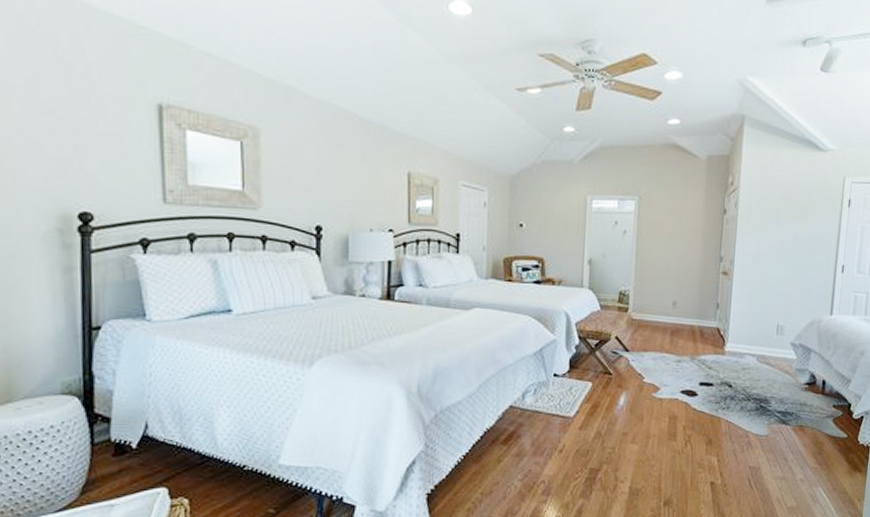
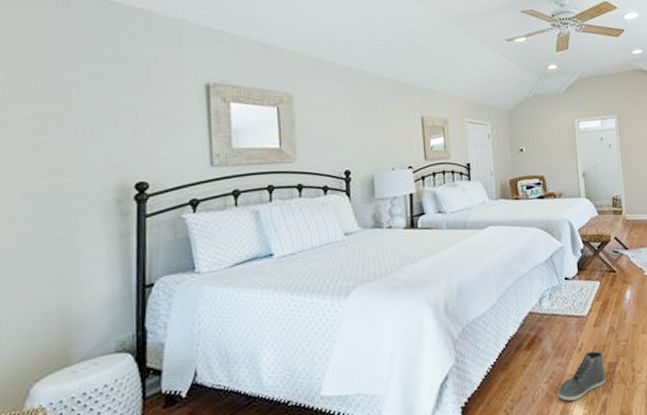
sneaker: none [532,455,586,501] -> present [558,351,606,401]

